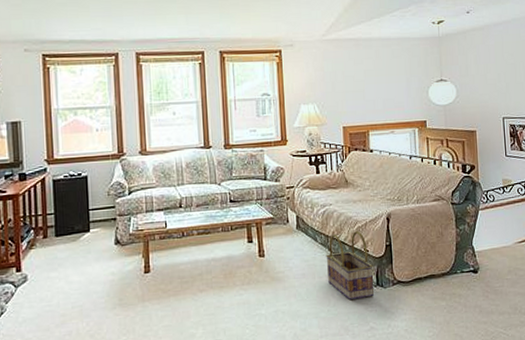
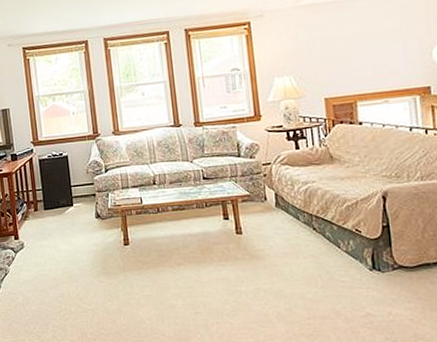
basket: present [326,231,375,301] -> none [310,210,370,284]

